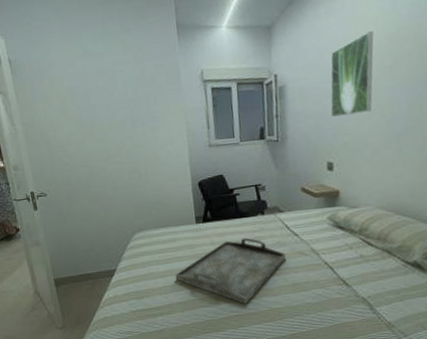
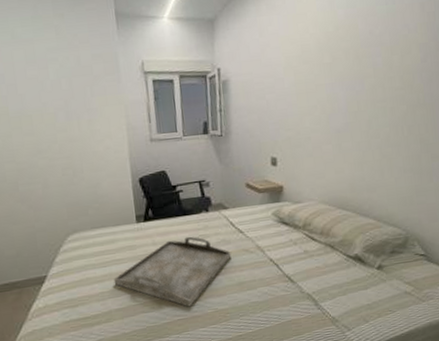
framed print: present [330,31,374,118] -> none [273,29,314,113]

